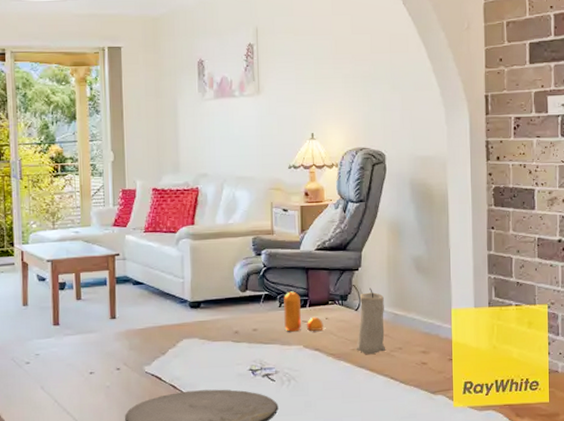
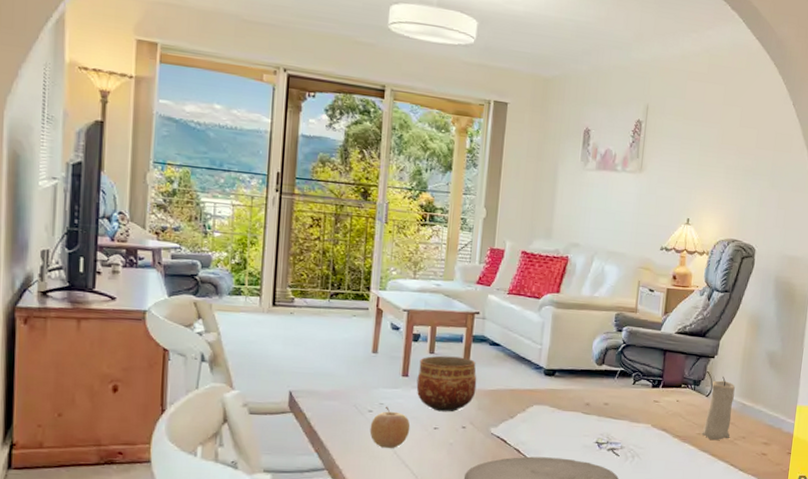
fruit: none [29,356,67,398] -> present [369,406,411,448]
bowl: none [68,300,126,356] -> present [416,355,477,412]
pepper shaker: present [283,291,324,332] -> none [635,370,674,412]

